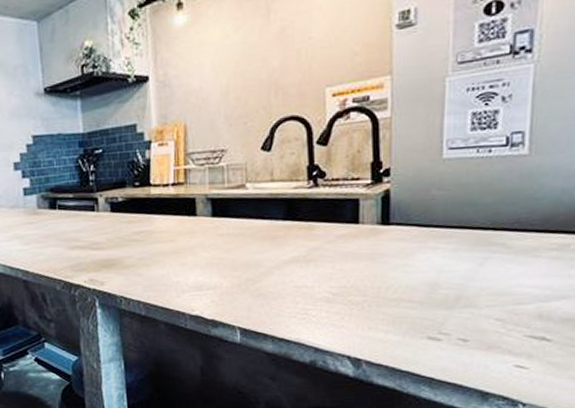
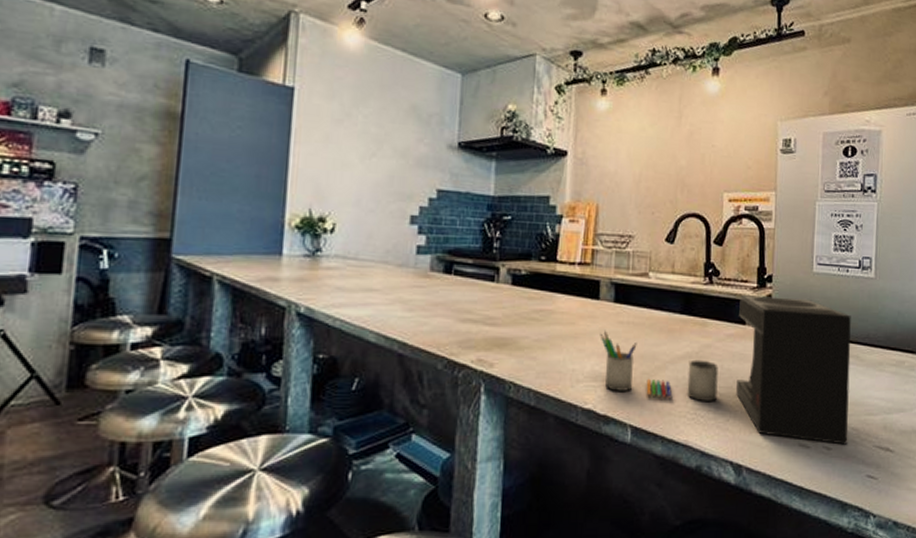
coffee maker: none [200,189,495,336] -> present [600,295,851,445]

